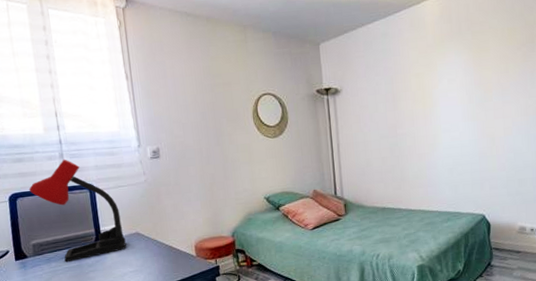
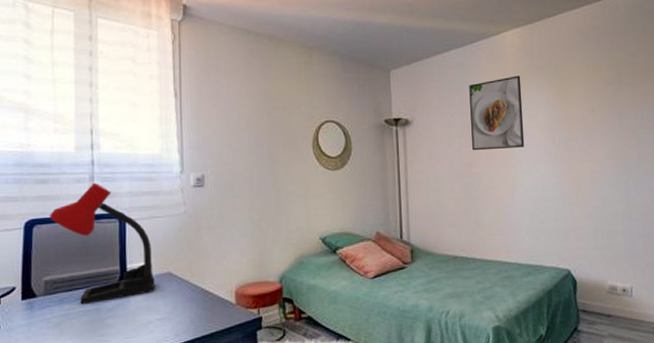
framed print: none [392,42,444,114] -> present [469,75,525,151]

